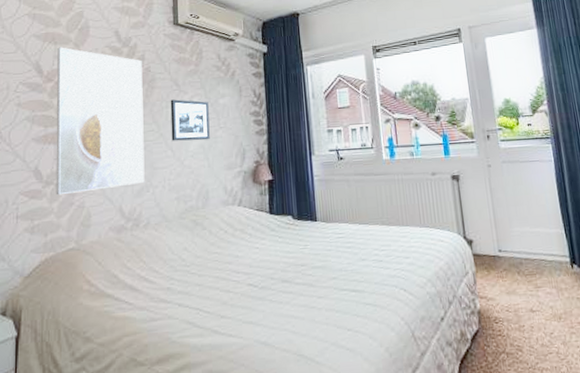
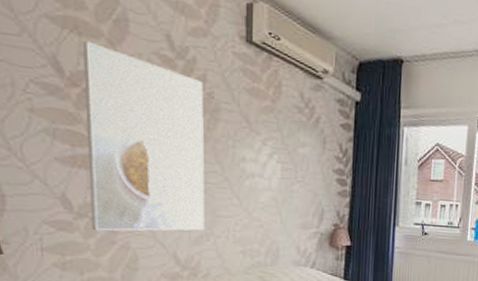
picture frame: present [170,99,210,141] -> none [238,138,285,193]

